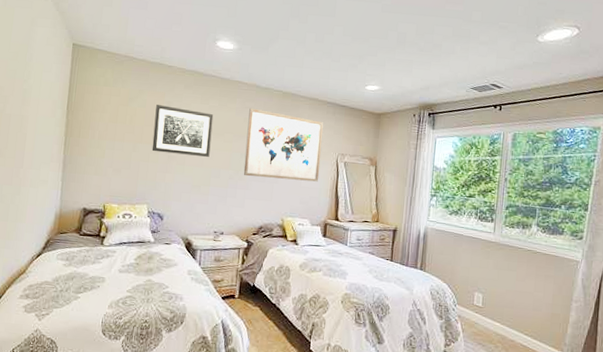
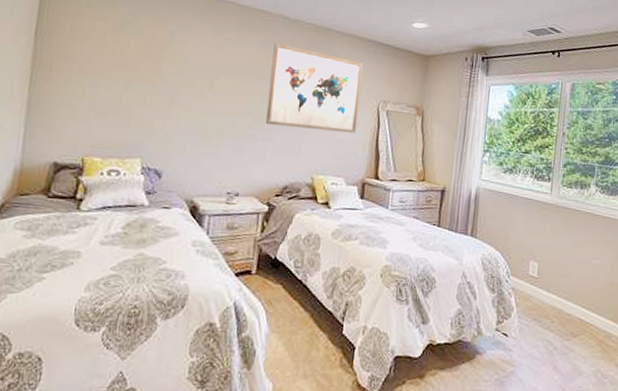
wall art: present [151,105,214,157] -> none [148,34,230,101]

